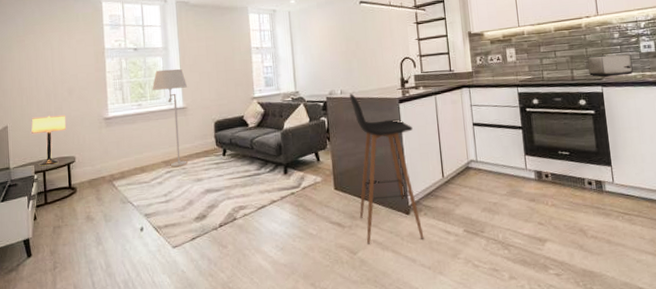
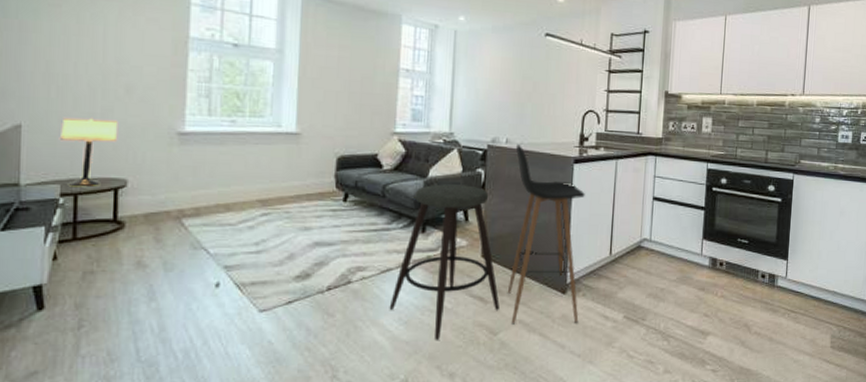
floor lamp: present [152,69,188,168] -> none [254,78,306,210]
bar stool: none [267,131,355,262] -> present [389,184,500,340]
toaster: present [587,53,633,77] -> none [783,139,828,165]

